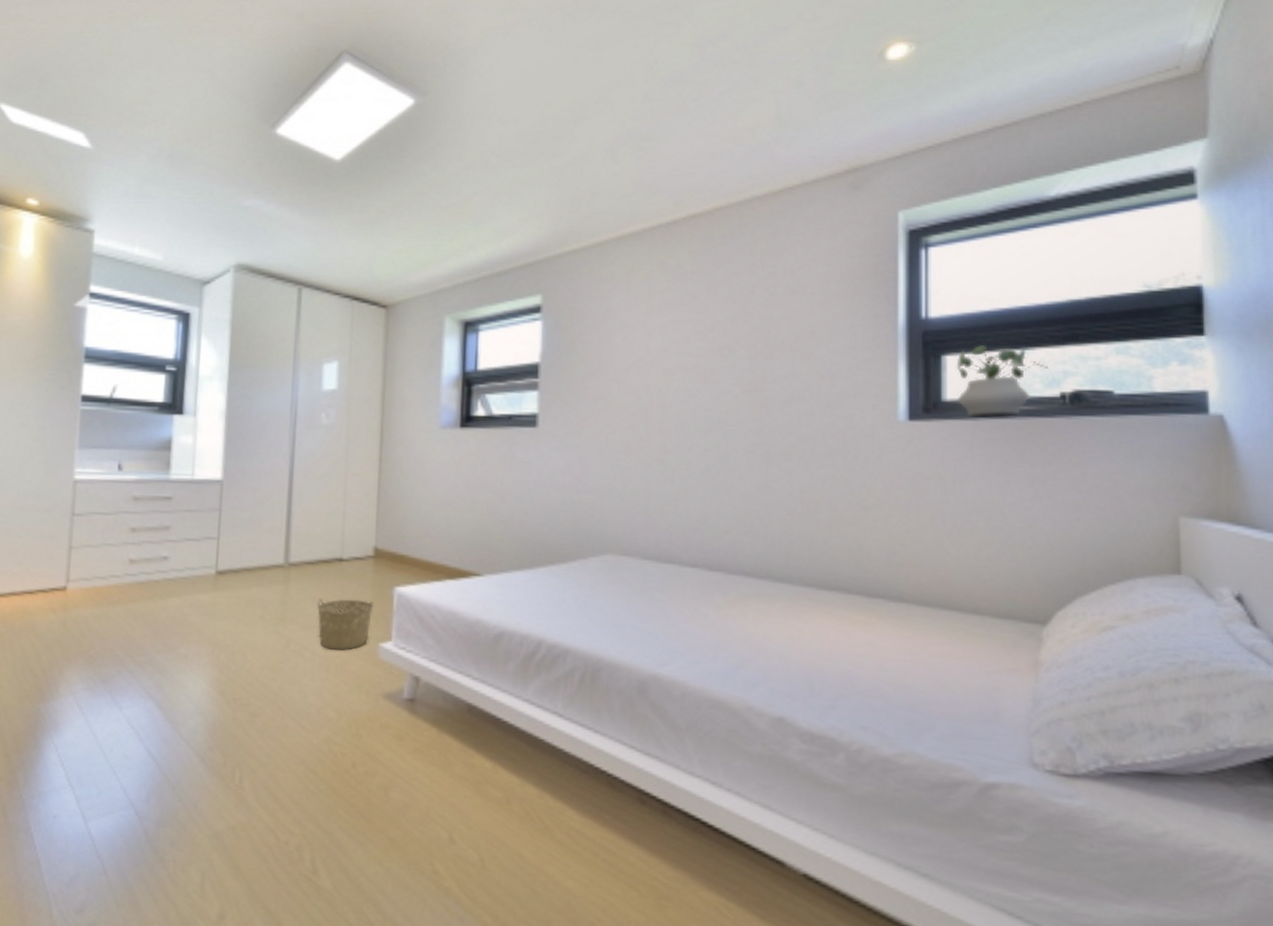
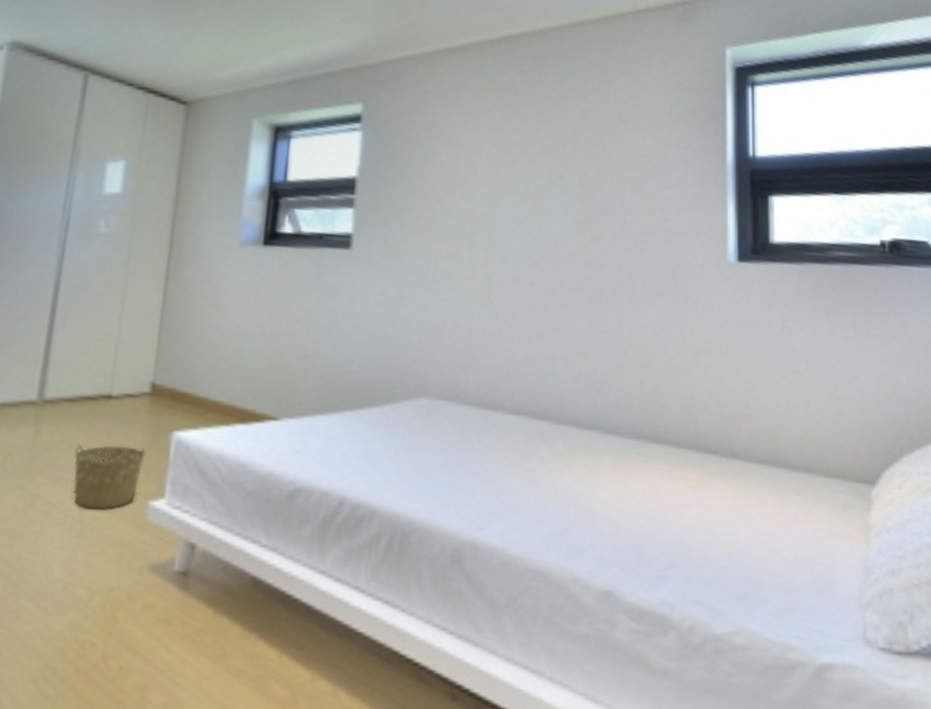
potted plant: present [956,345,1049,419] -> none [782,188,869,264]

